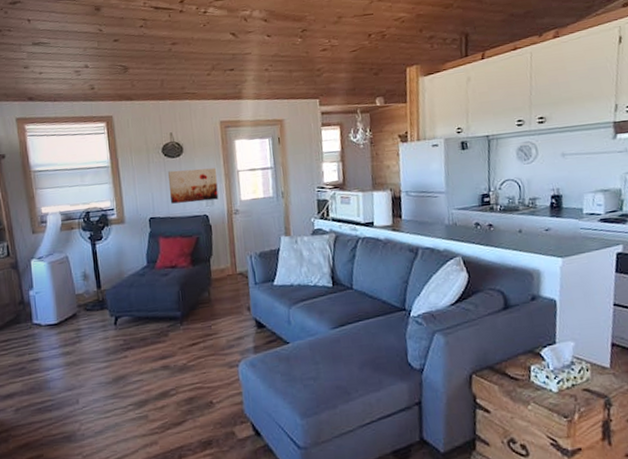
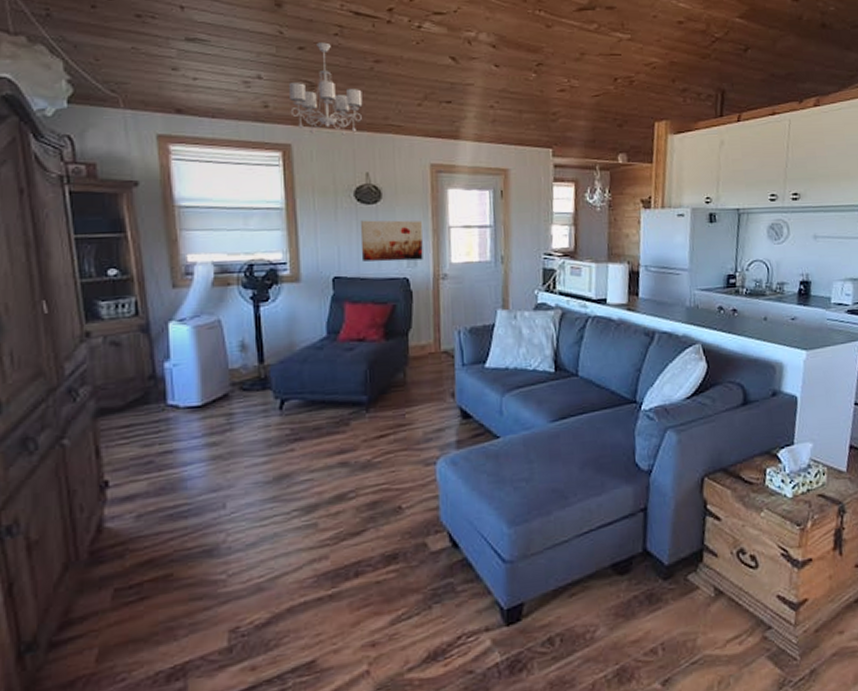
chandelier: none [109,33,165,106] -> present [289,42,363,136]

